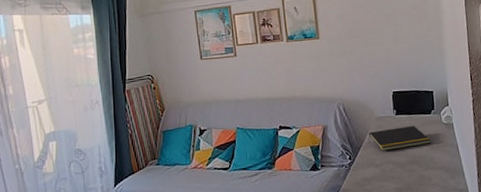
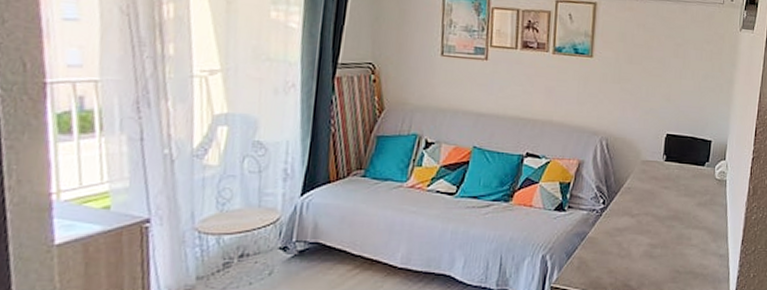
notepad: present [368,126,431,151] -> none [629,175,699,201]

